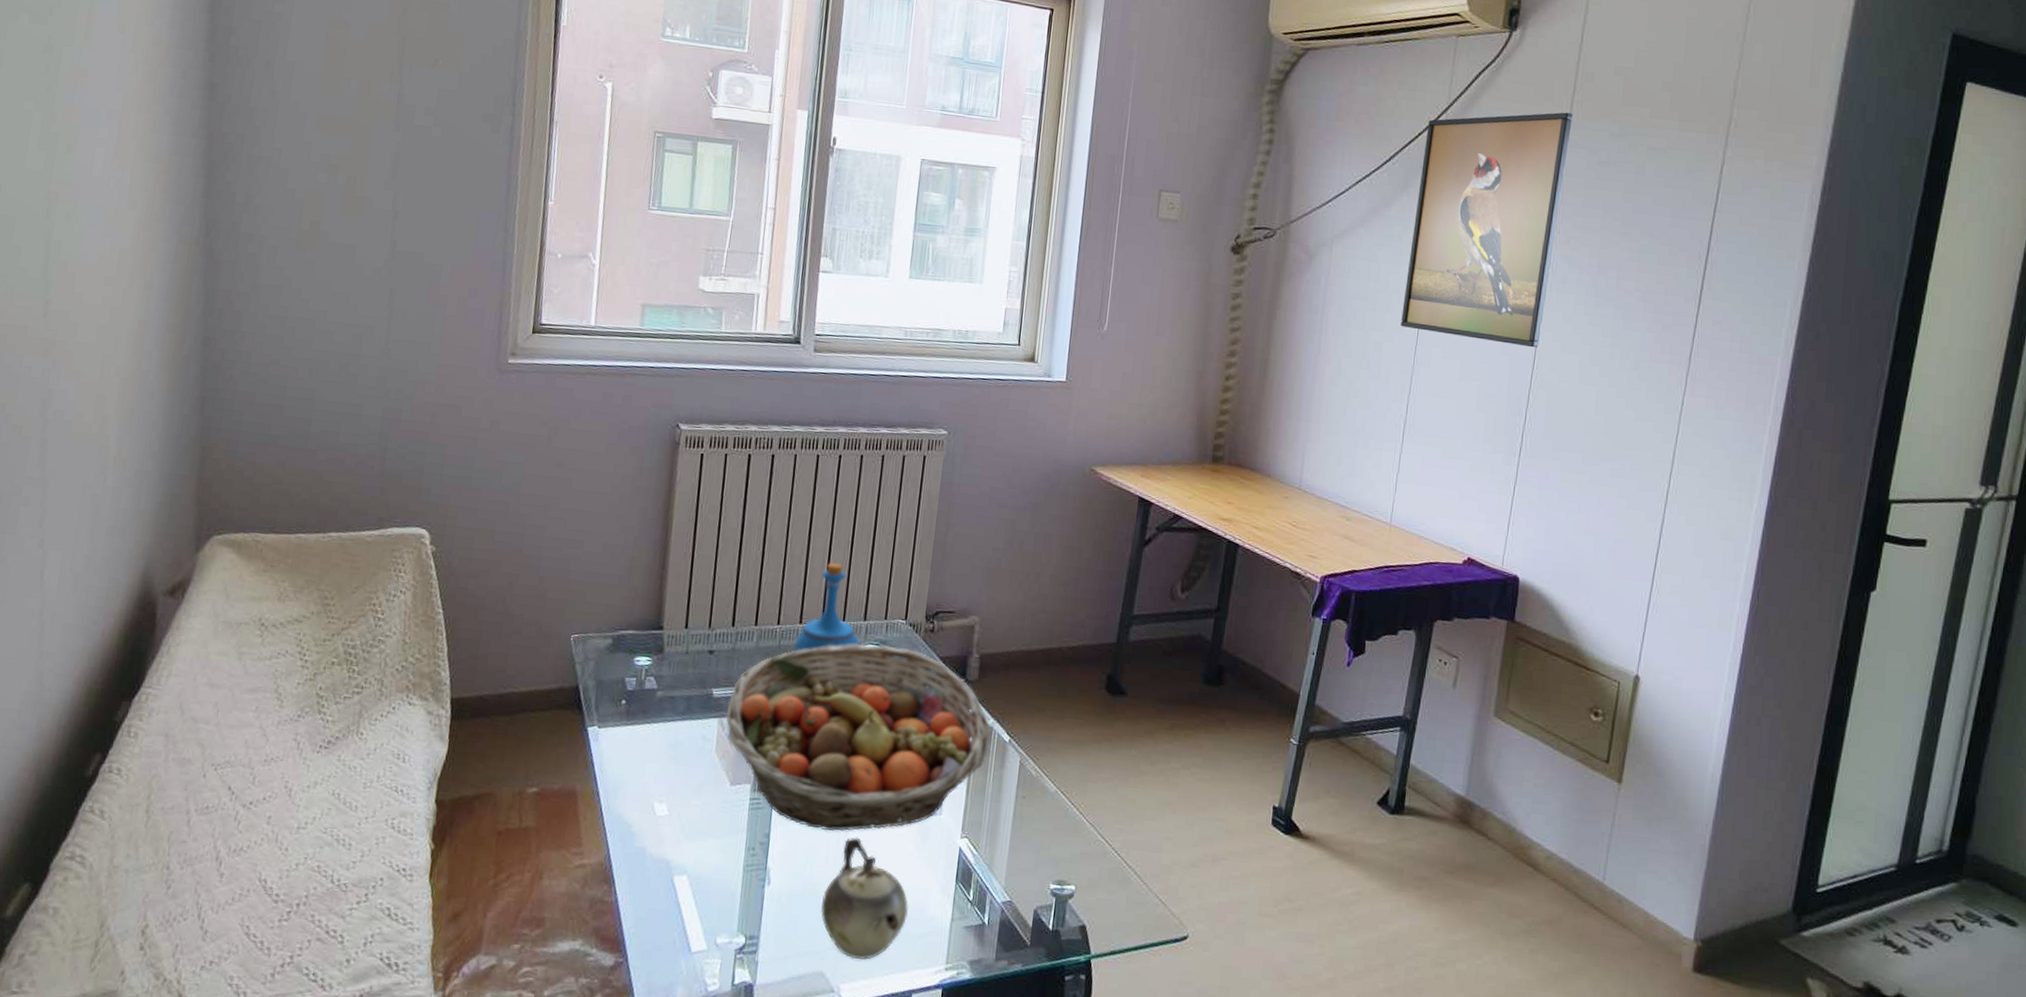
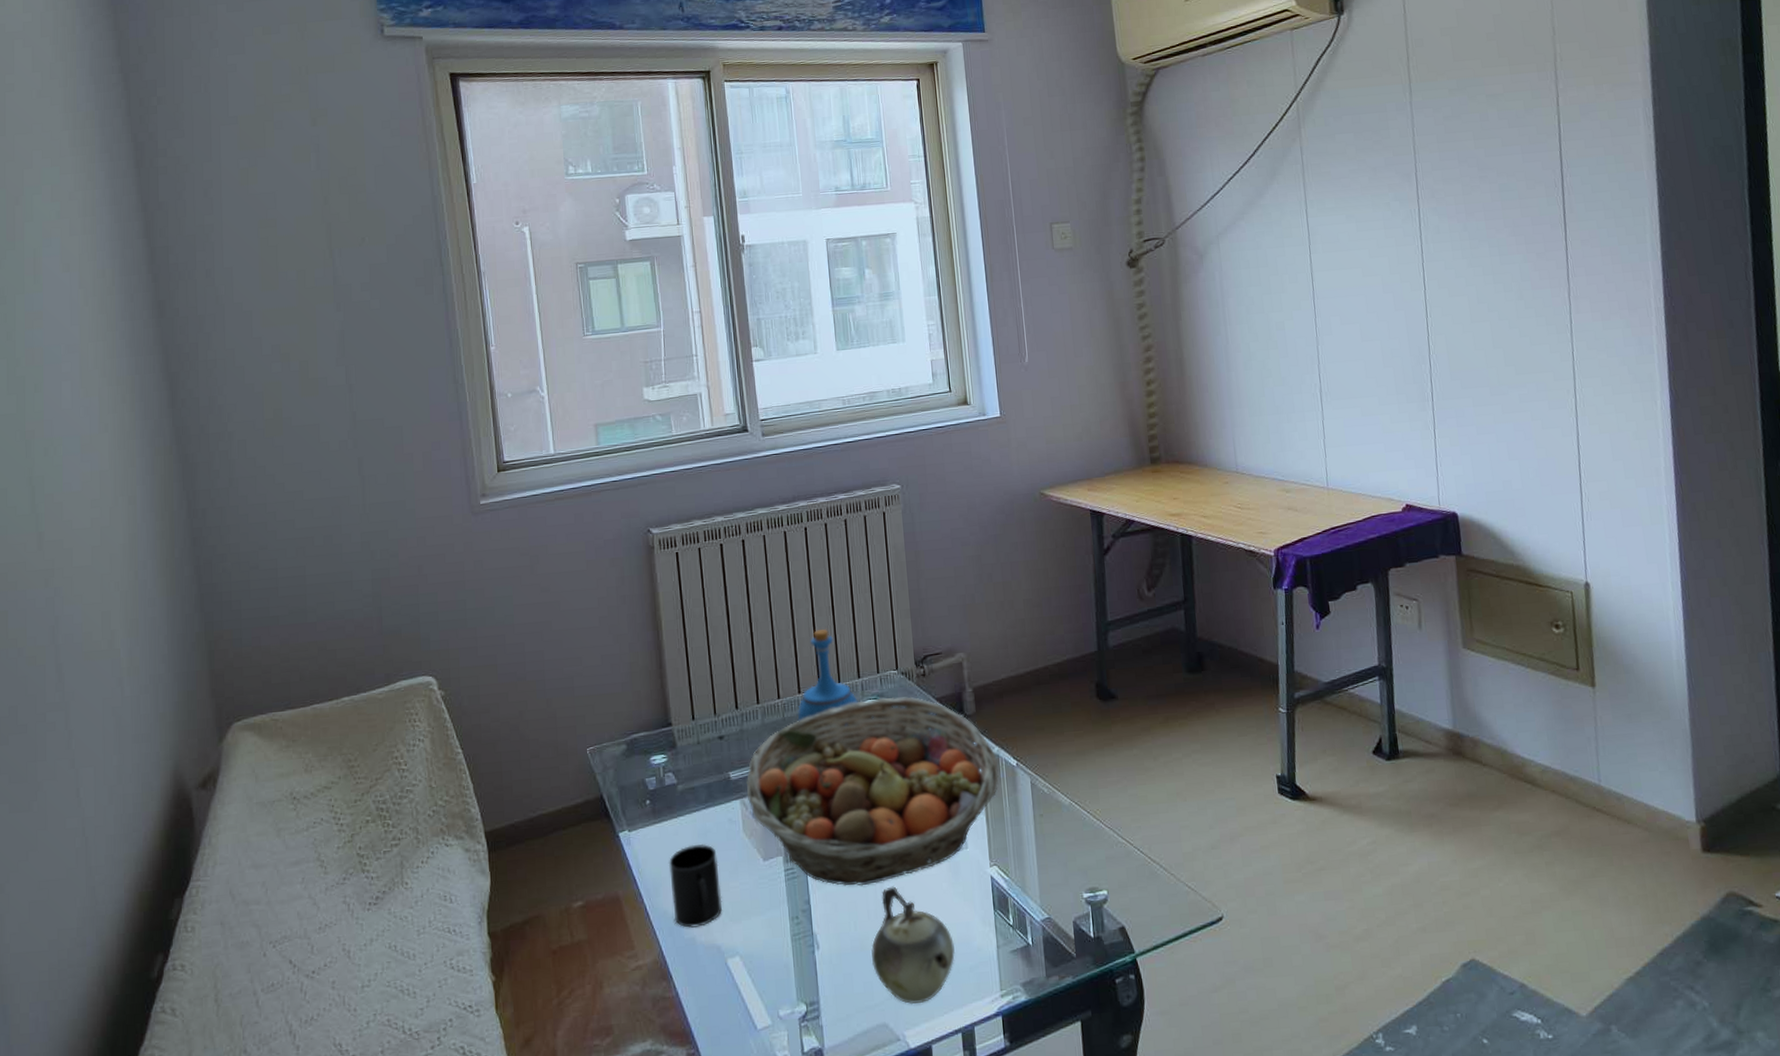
mug: none [627,754,684,838] -> present [668,844,723,928]
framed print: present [1401,112,1573,348] -> none [1282,78,1428,304]

